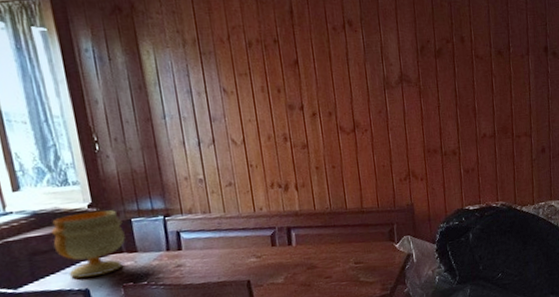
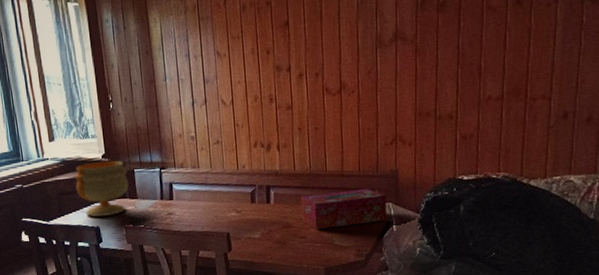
tissue box: none [323,223,407,268] -> present [301,189,387,229]

